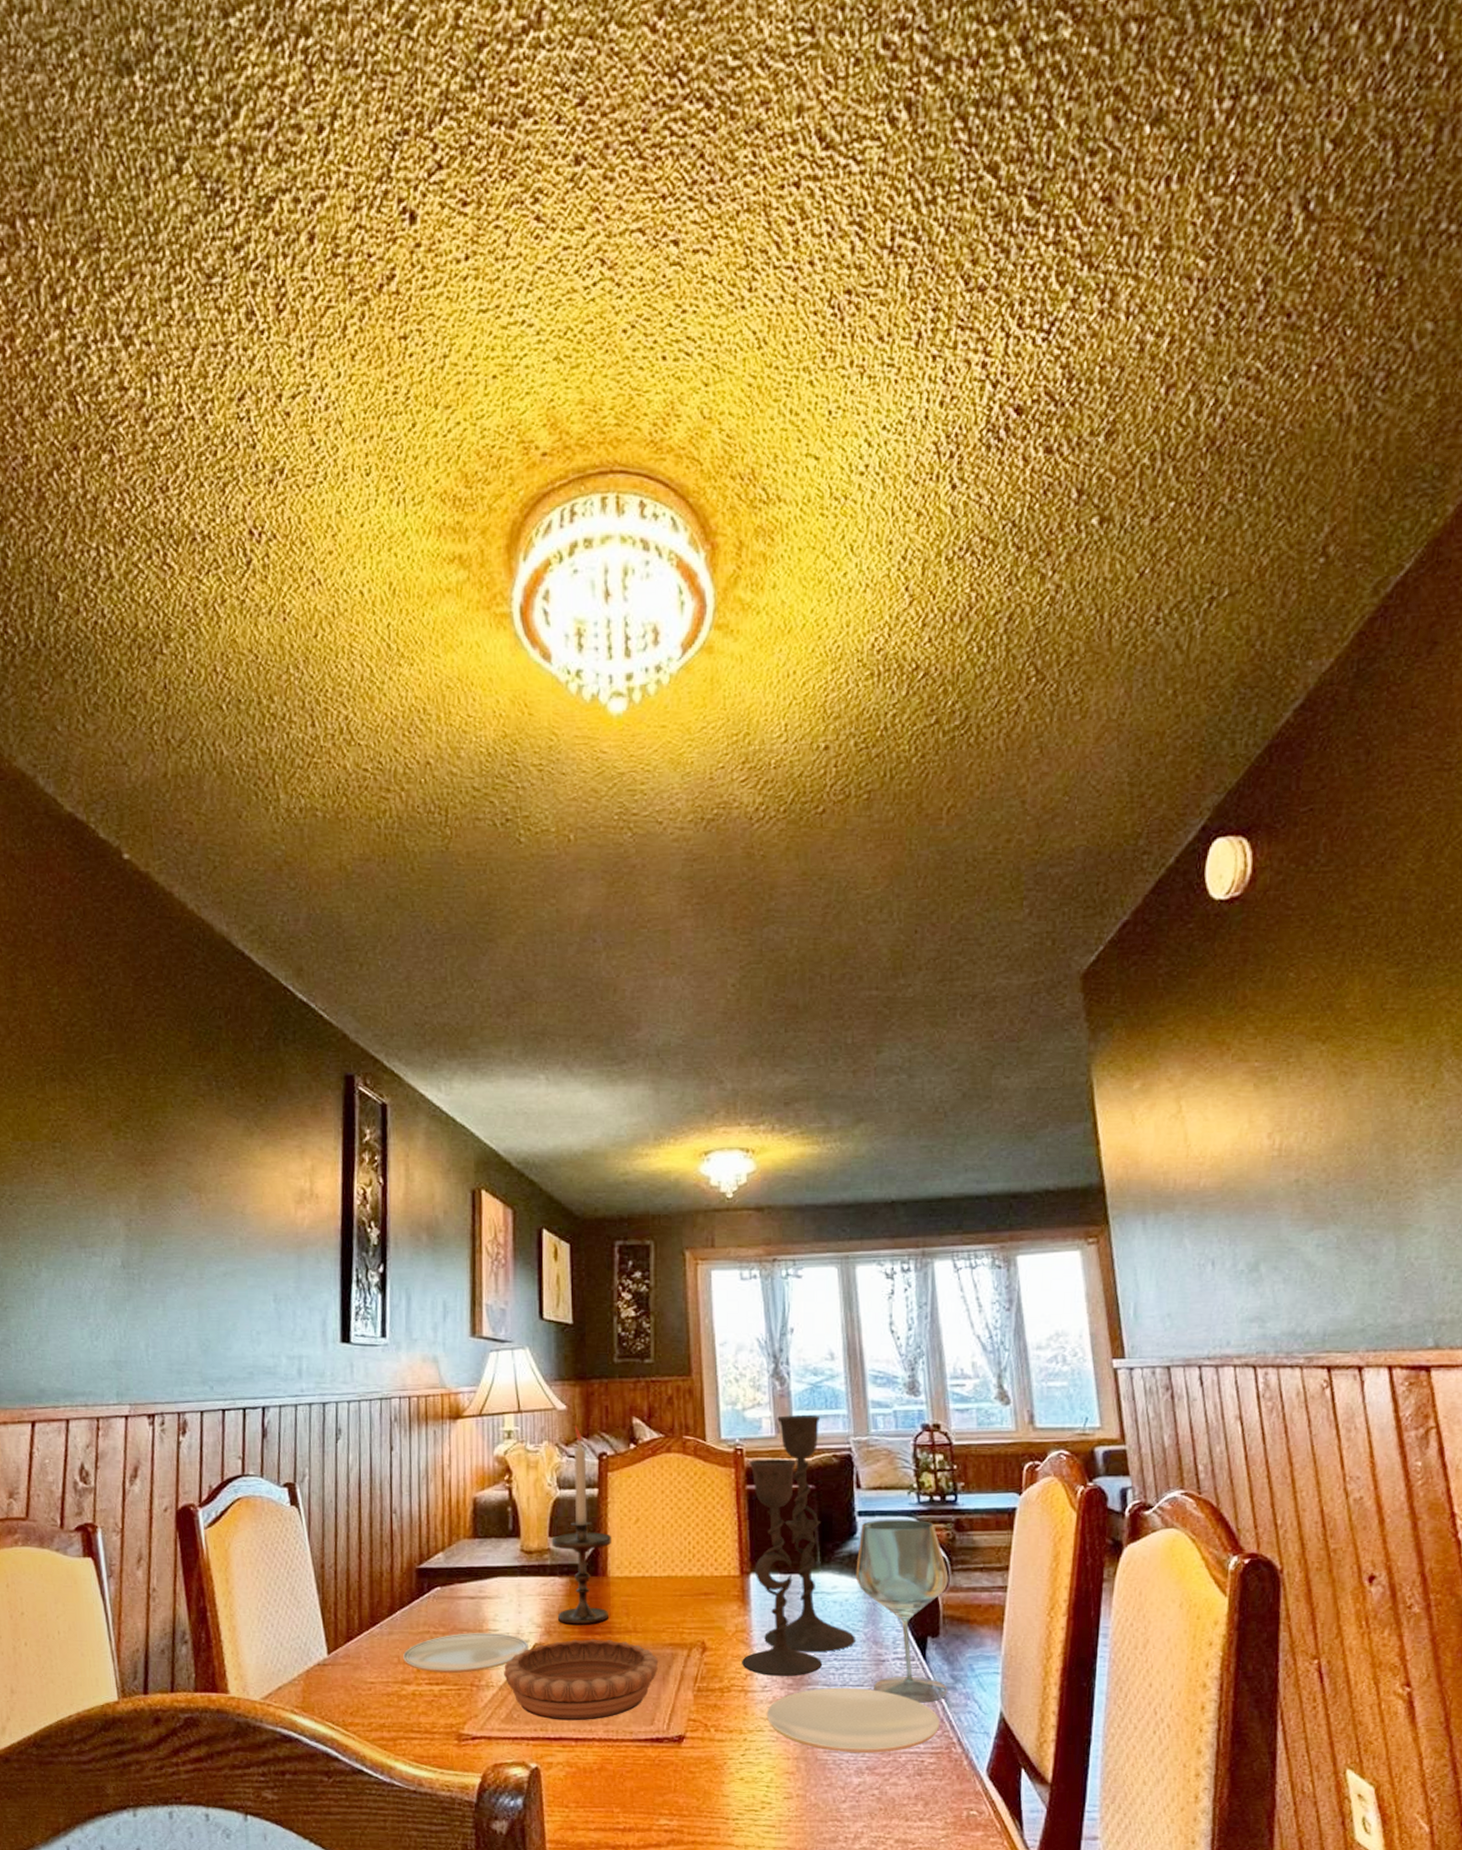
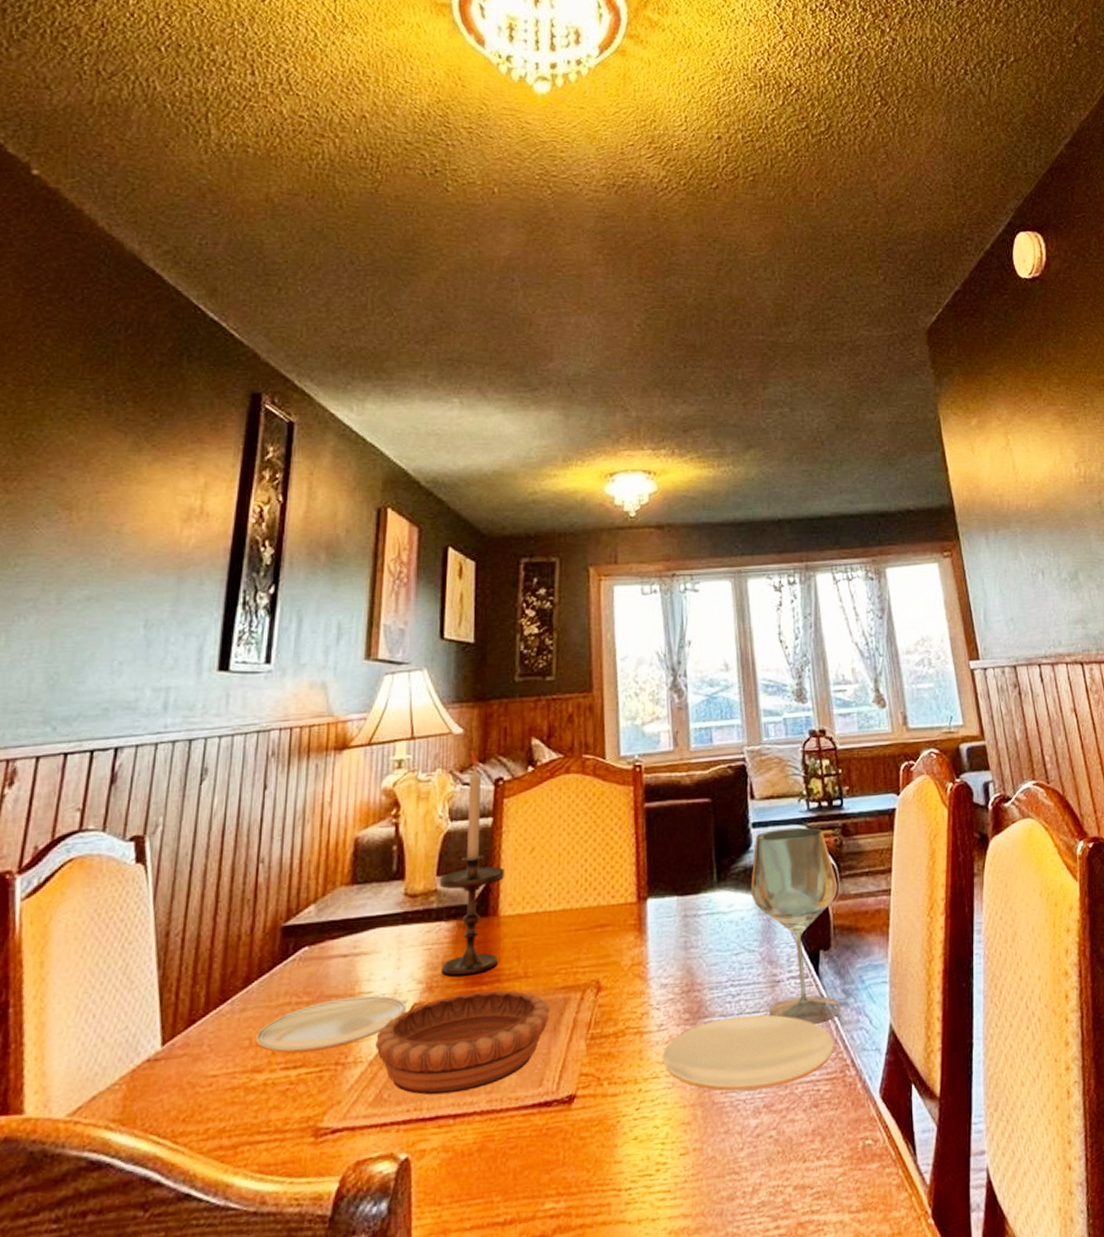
candlestick: present [742,1415,855,1677] -> none [638,727,751,1013]

